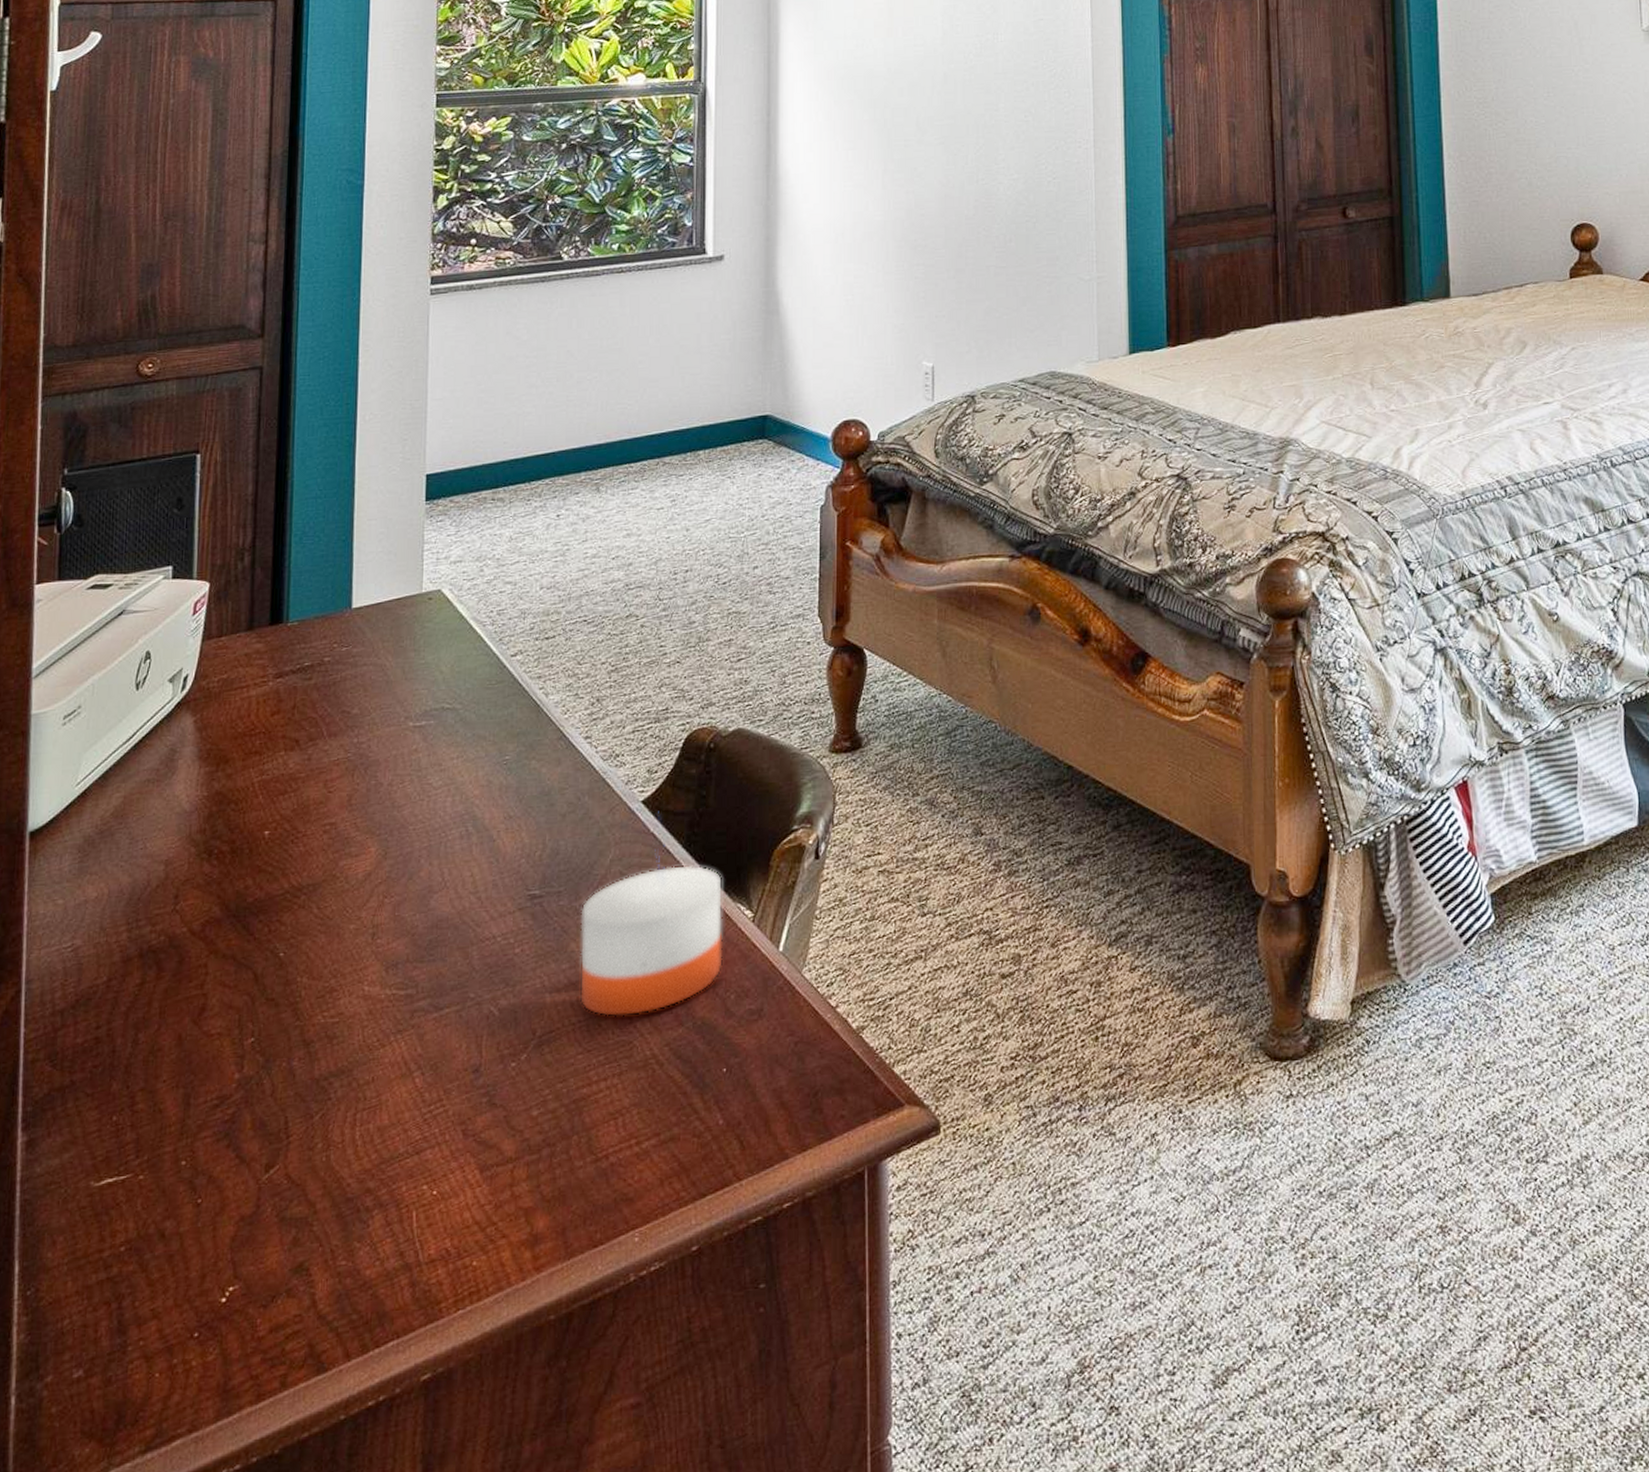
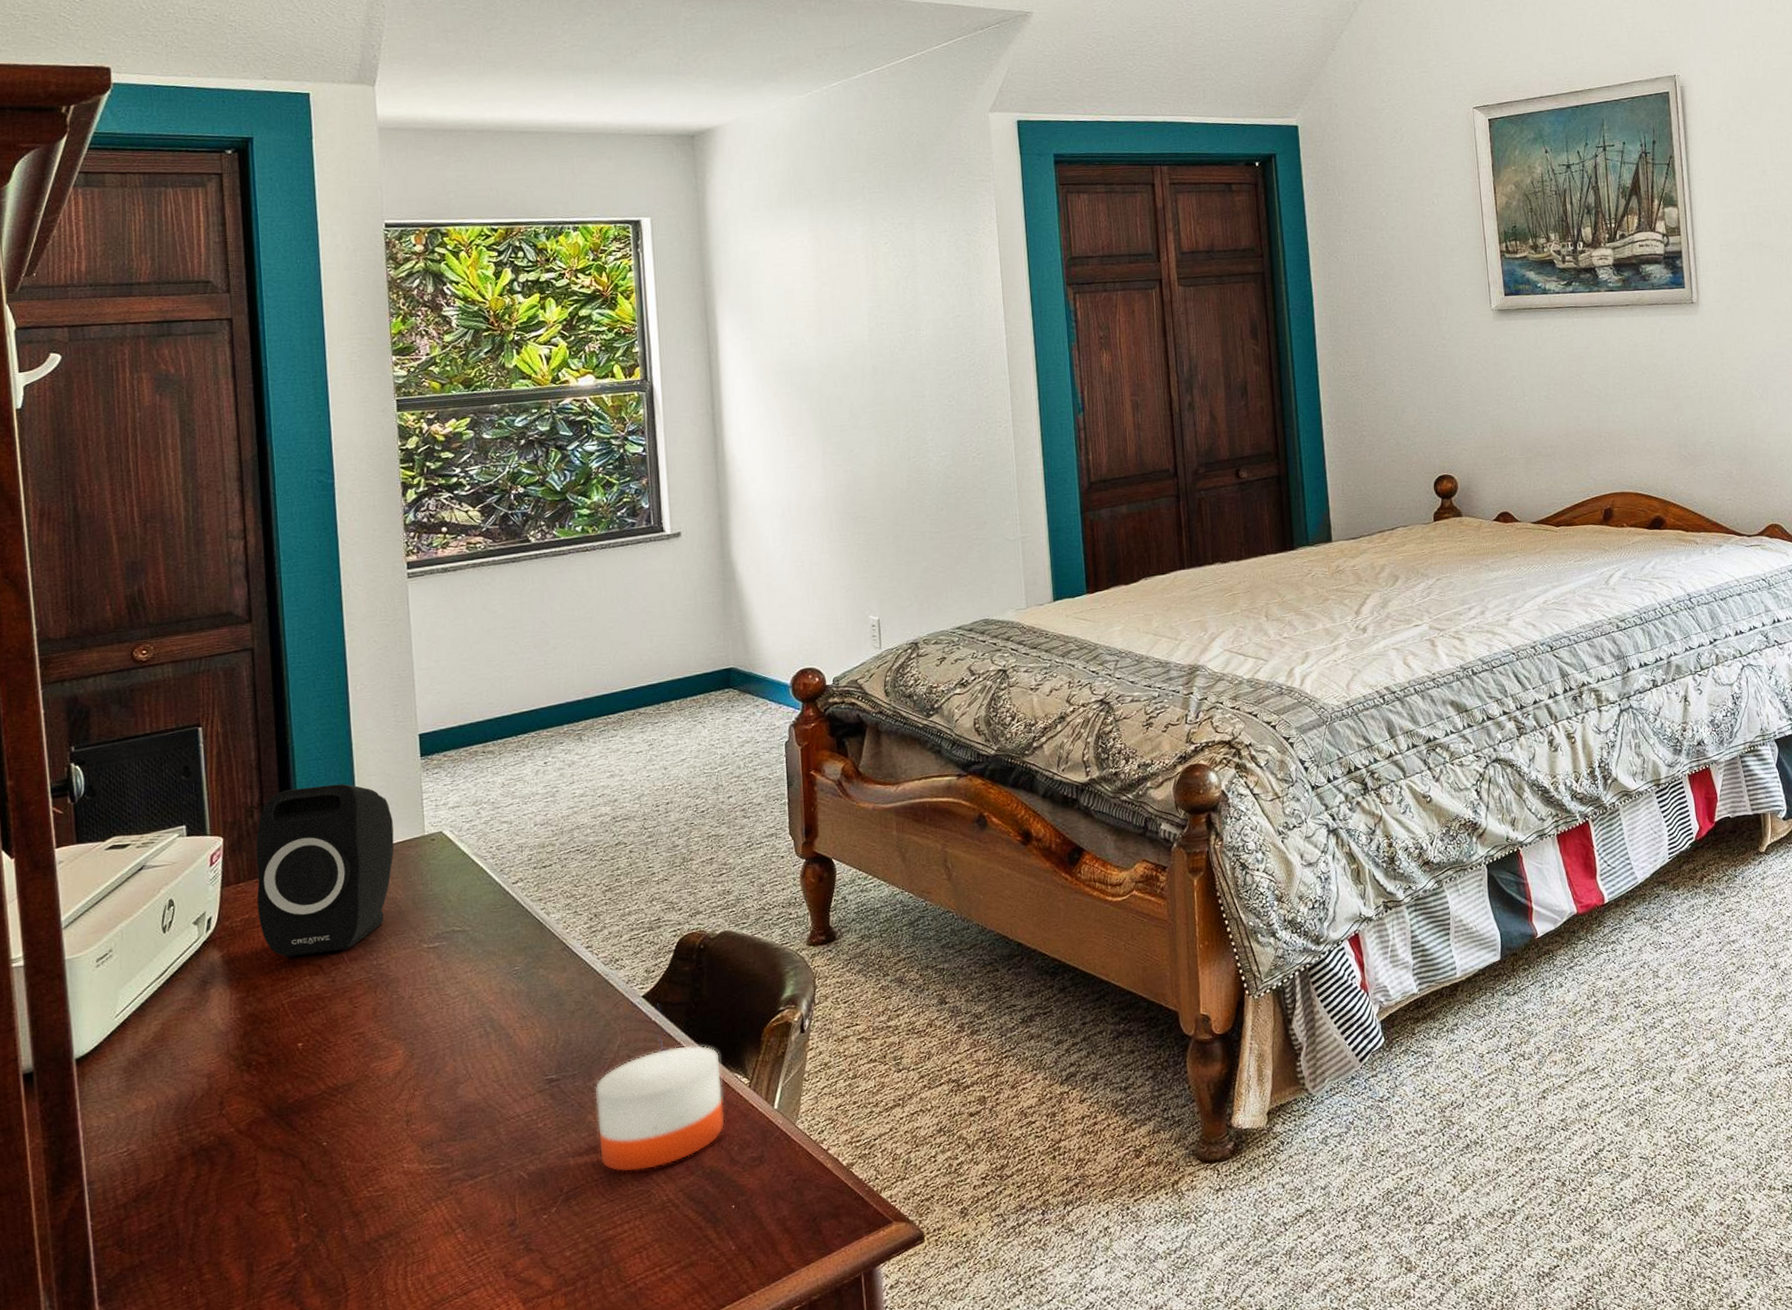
speaker: none [237,527,390,728] -> present [256,784,394,957]

